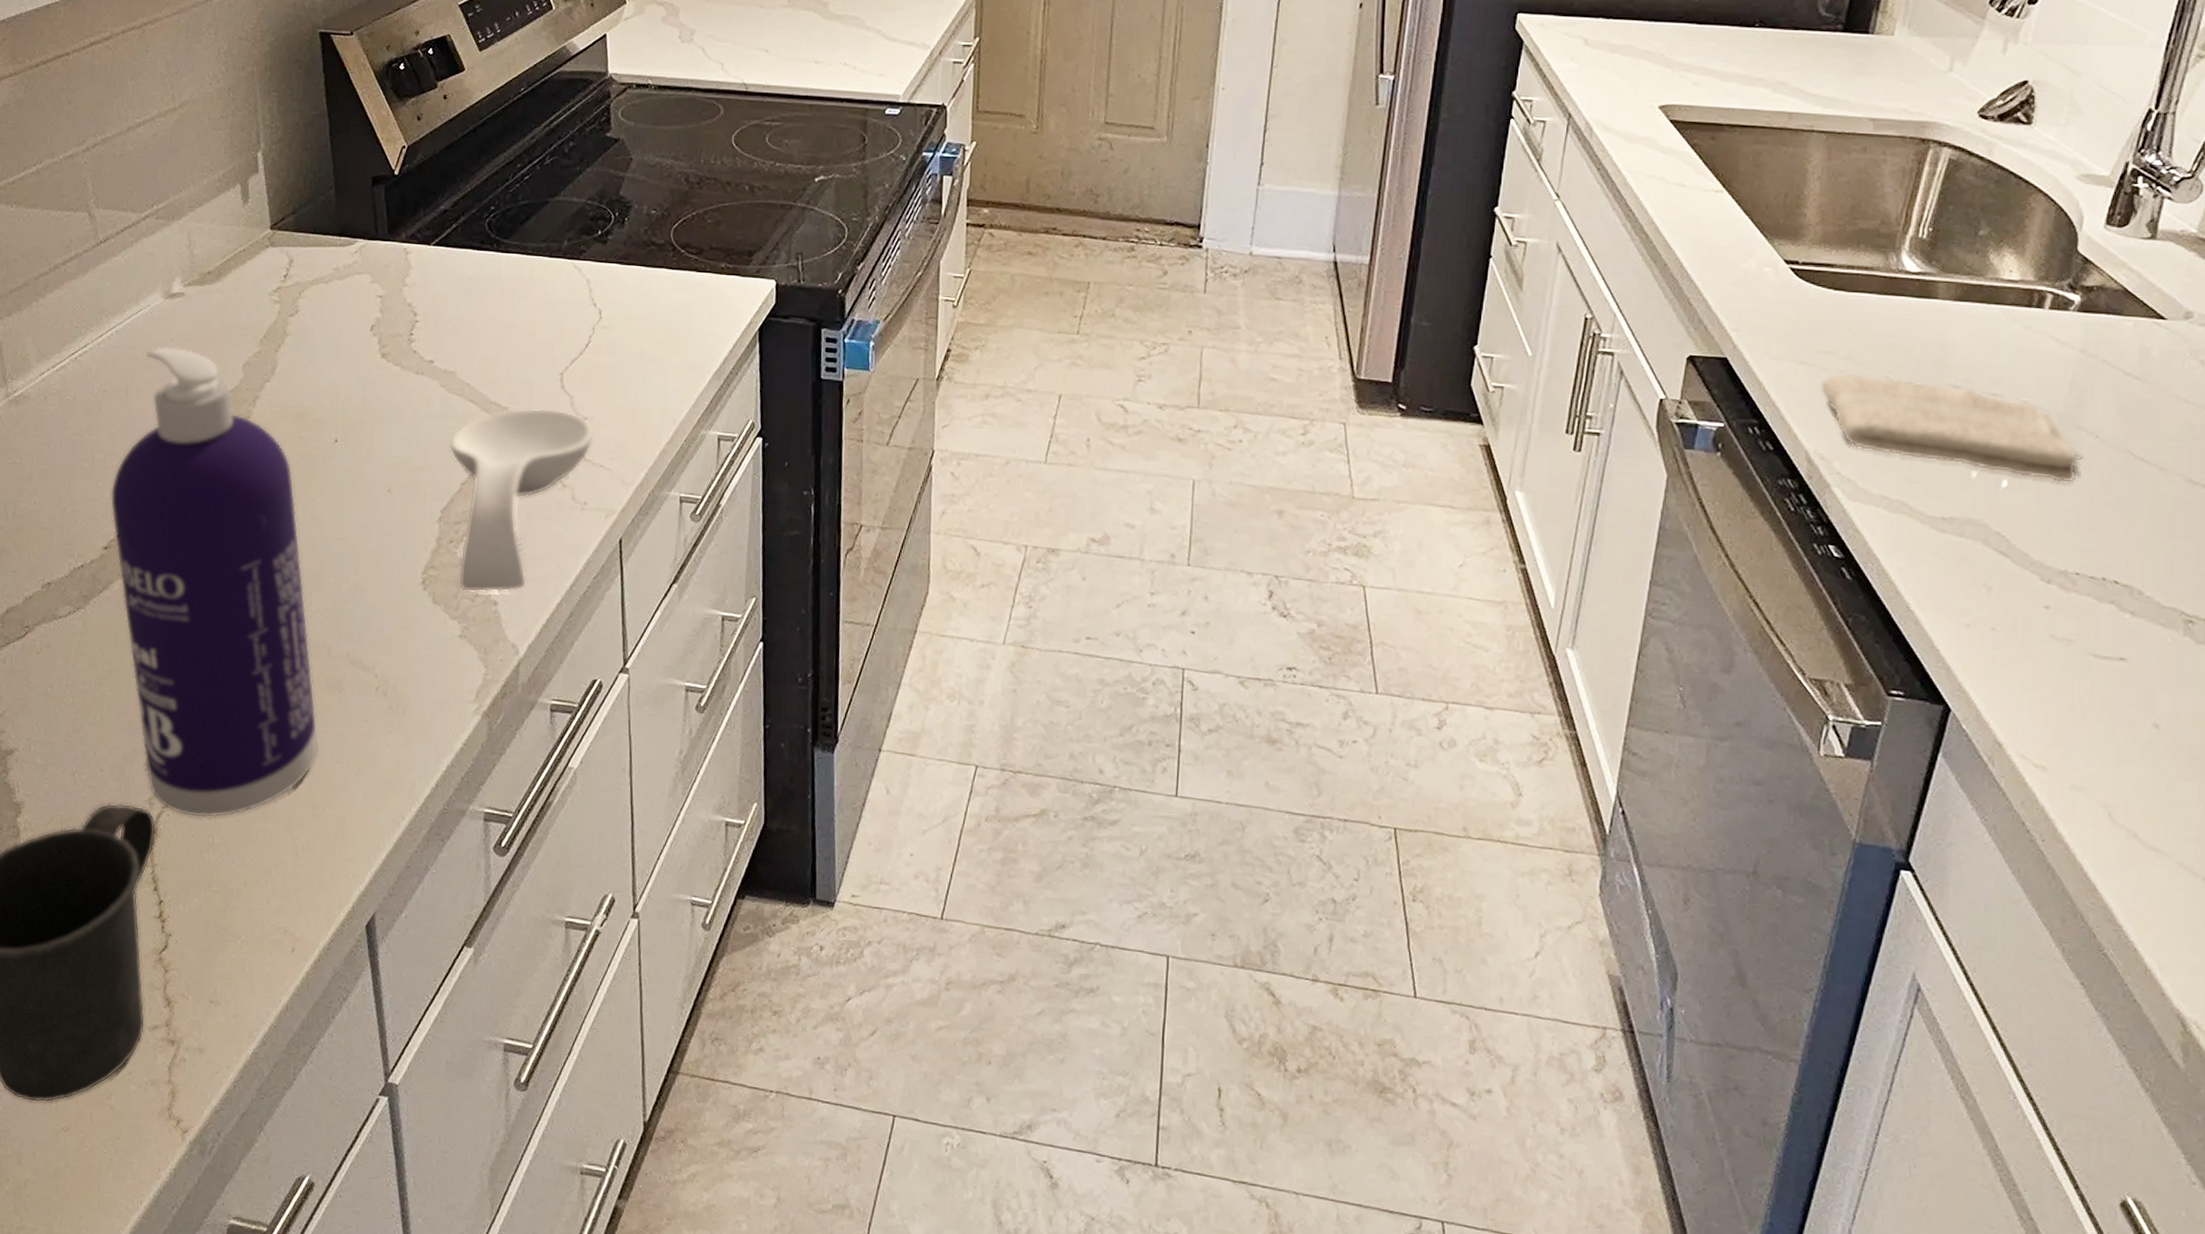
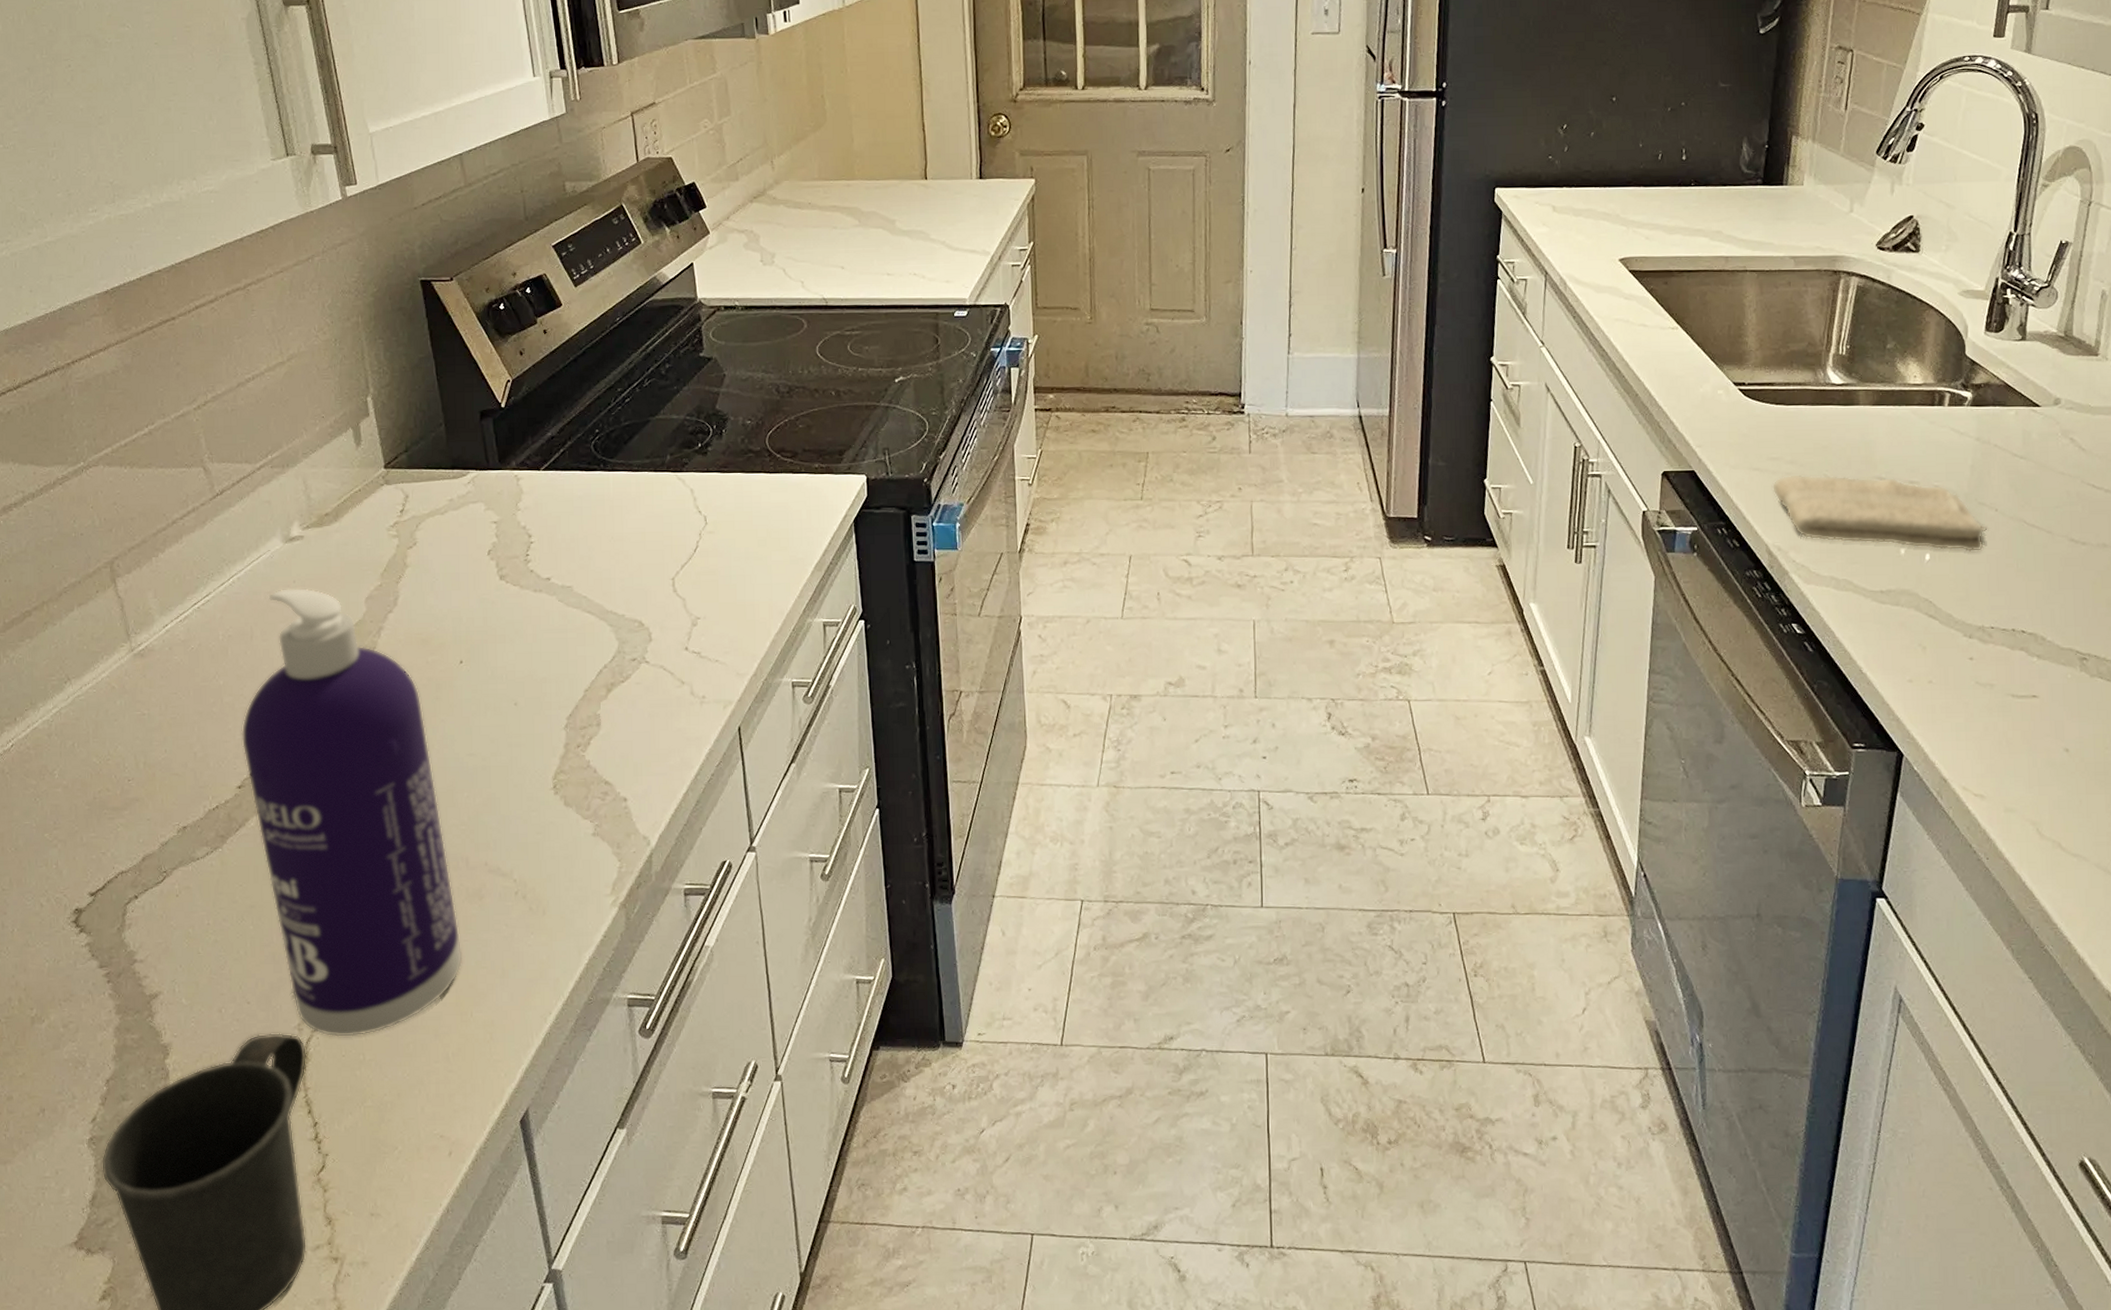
spoon rest: present [449,407,595,593] -> none [570,611,708,792]

